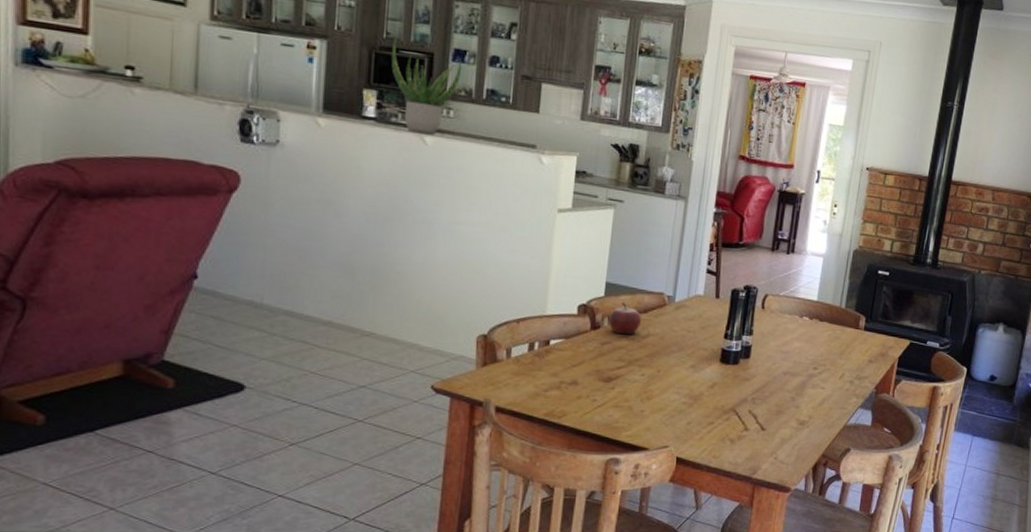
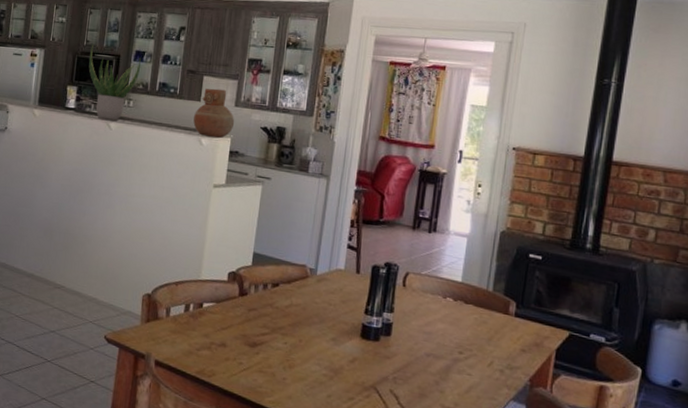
vase: none [531,98,581,157] -> present [193,88,235,139]
fruit: present [609,303,641,335] -> none [255,272,285,304]

